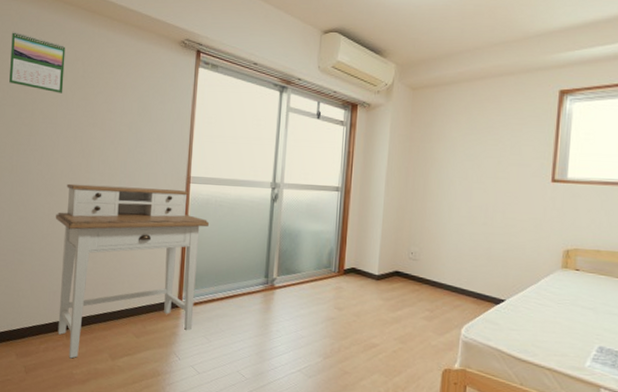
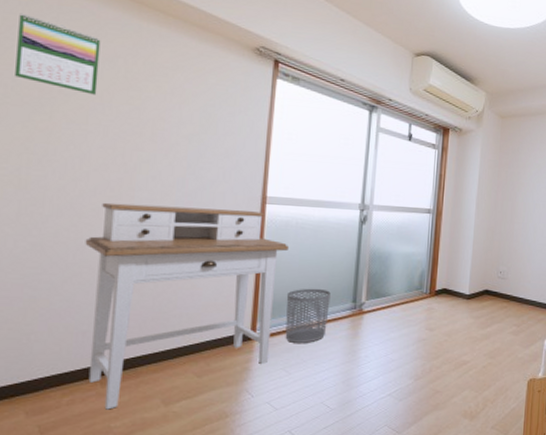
waste bin: none [206,262,245,314] -> present [285,288,331,343]

